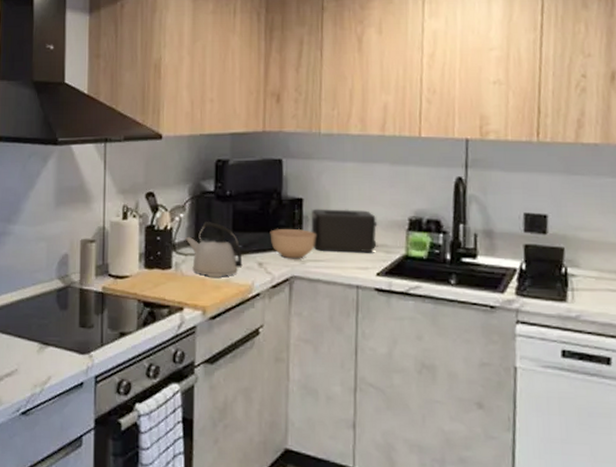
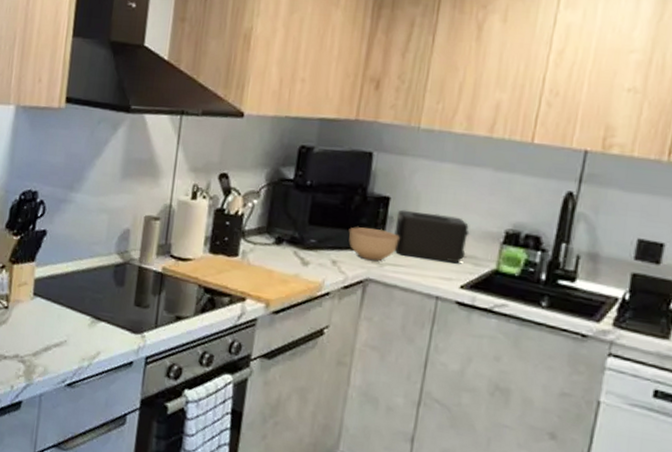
kettle: present [185,222,243,278] -> none [256,211,316,272]

